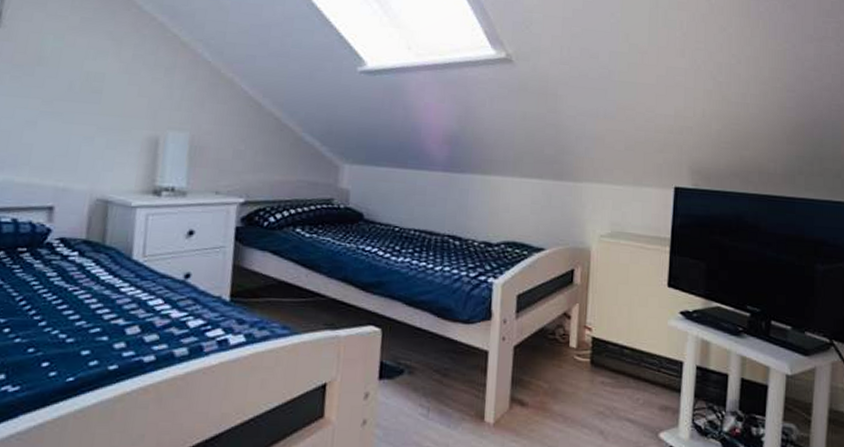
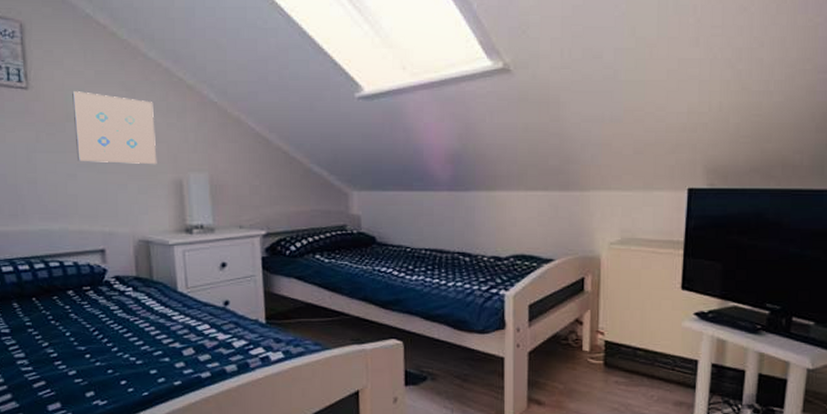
wall art: none [42,35,141,119] -> present [72,91,157,164]

